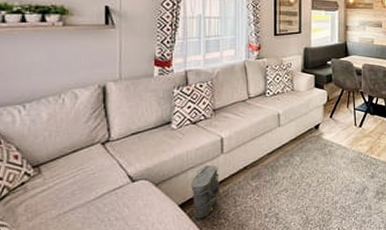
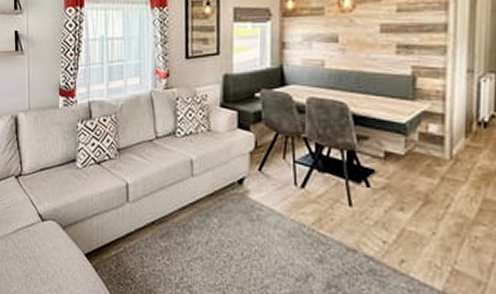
bag: present [190,165,221,219] -> none [95,214,126,274]

